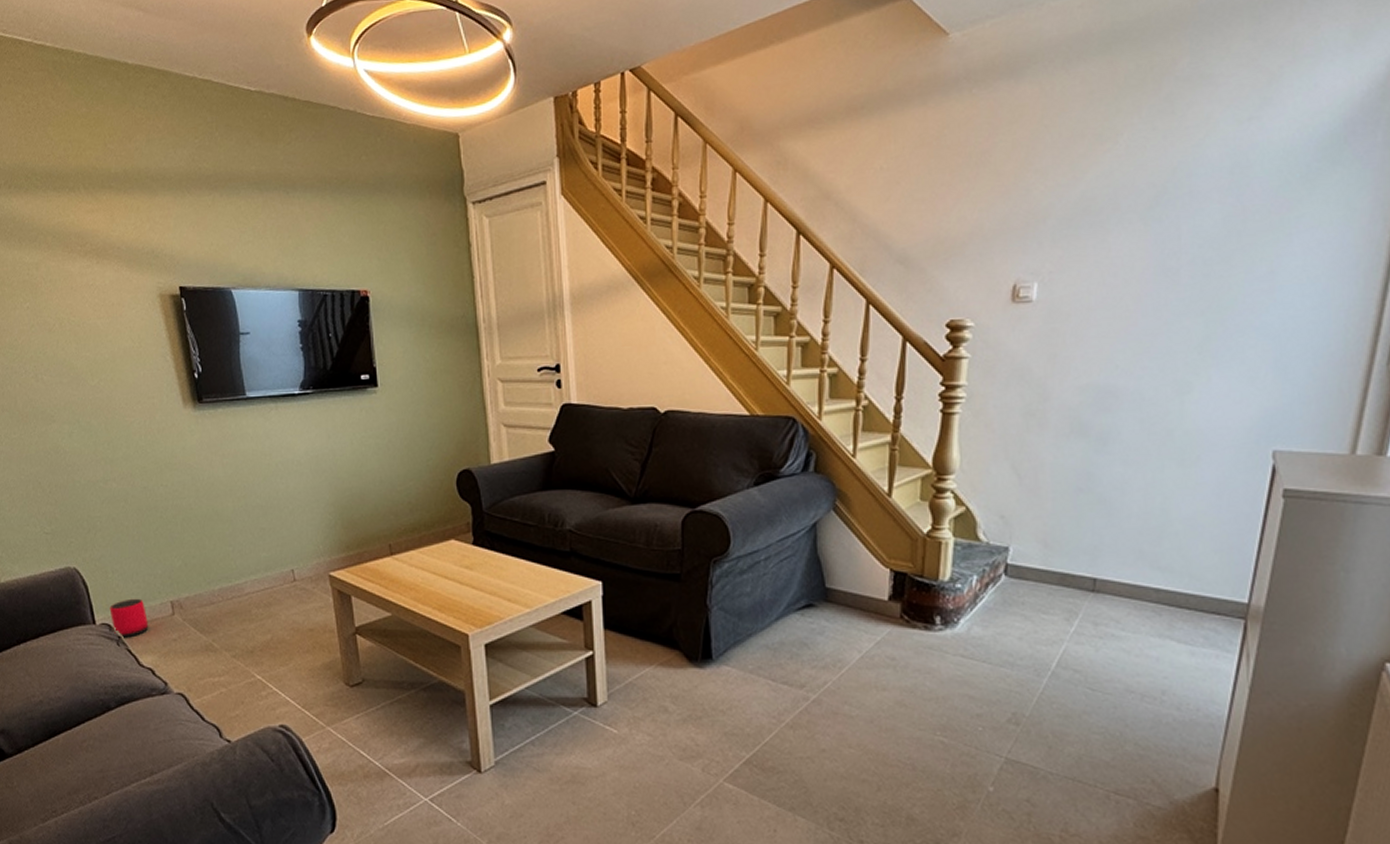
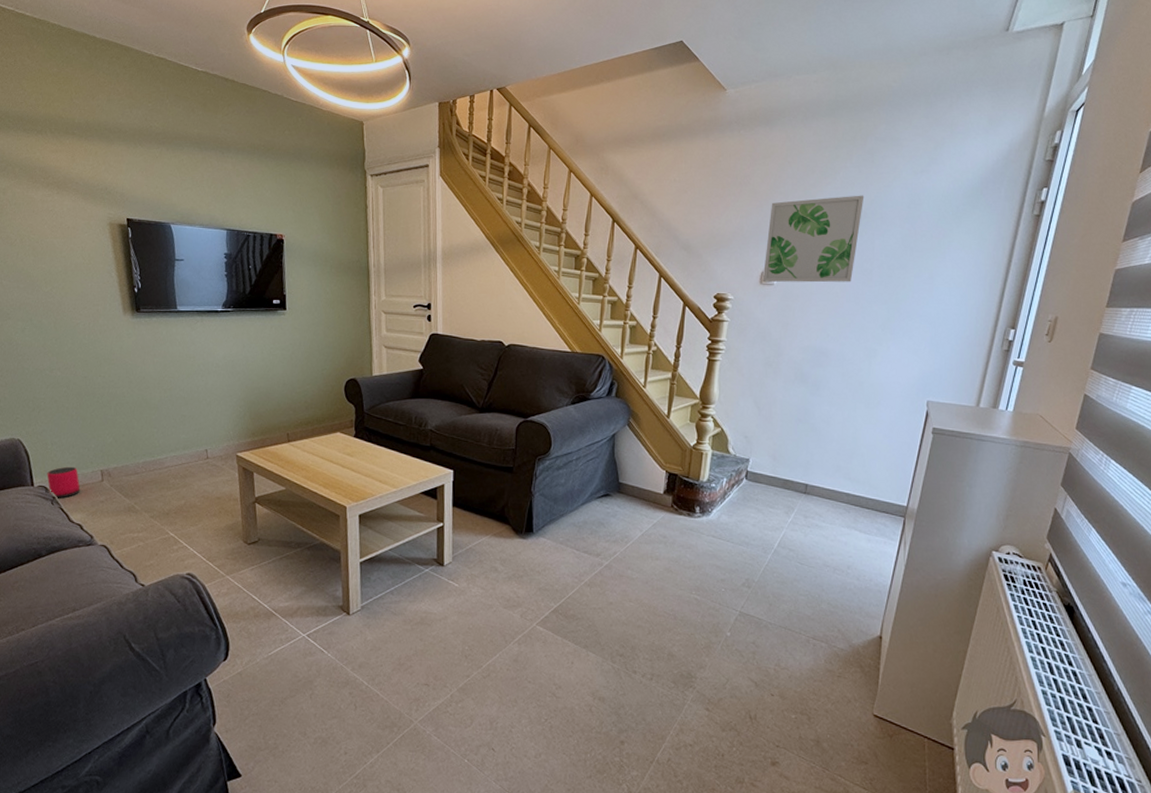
wall art: none [1015,162,1163,300] -> present [762,195,864,283]

